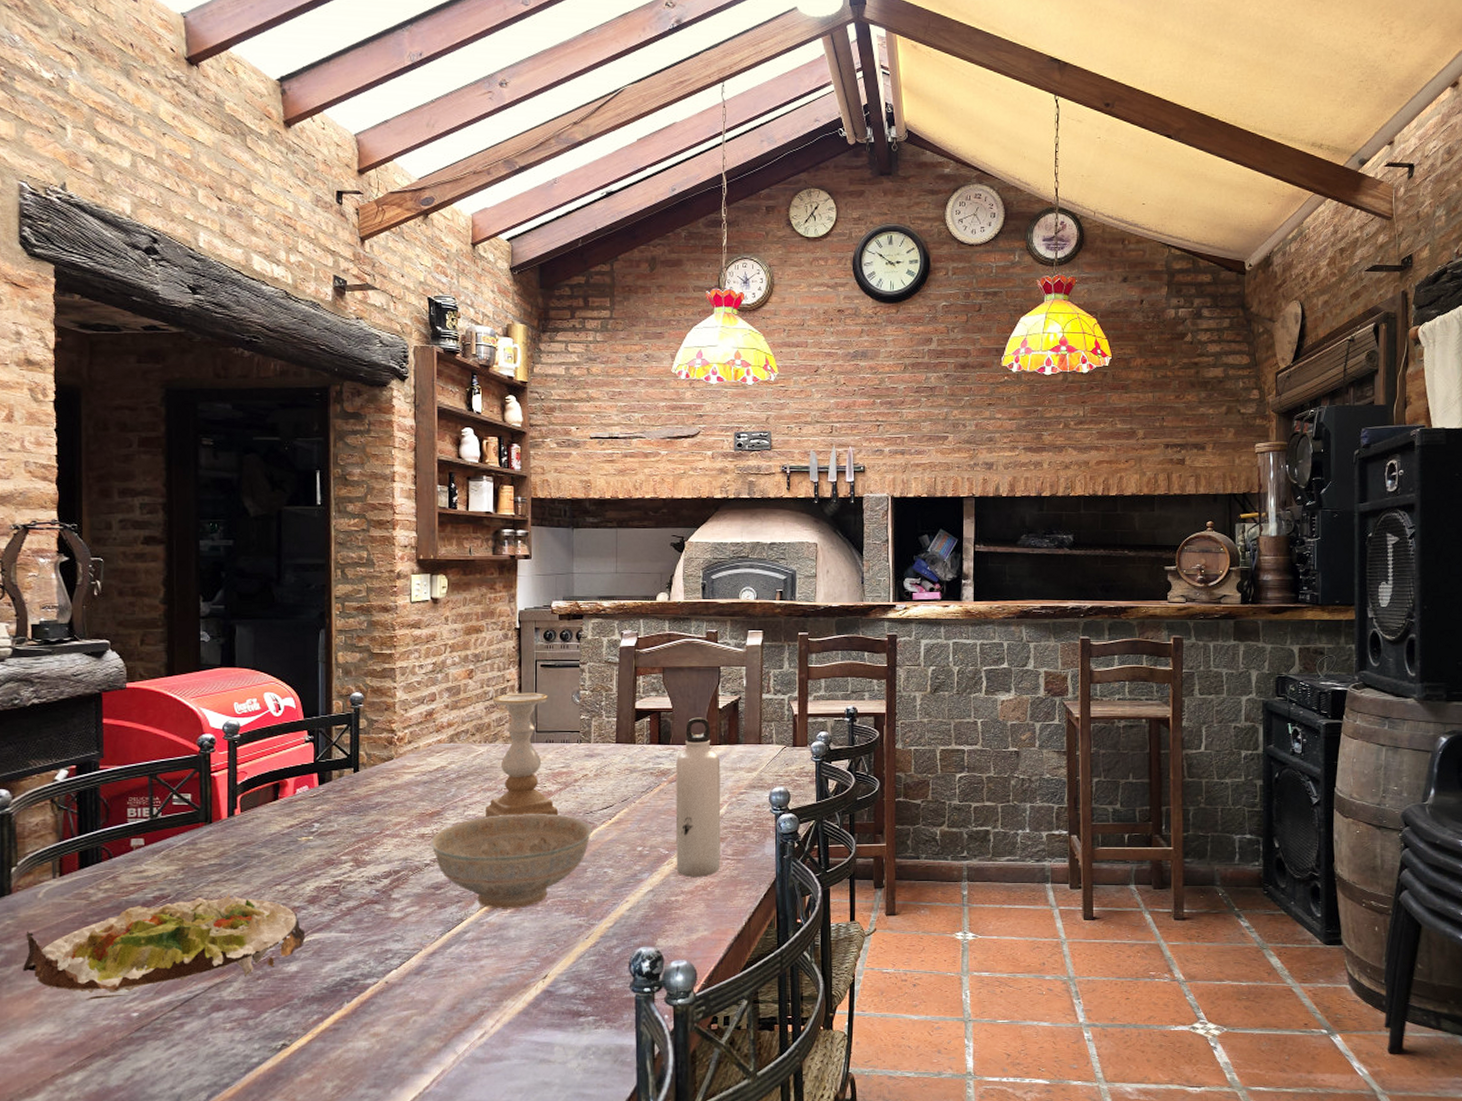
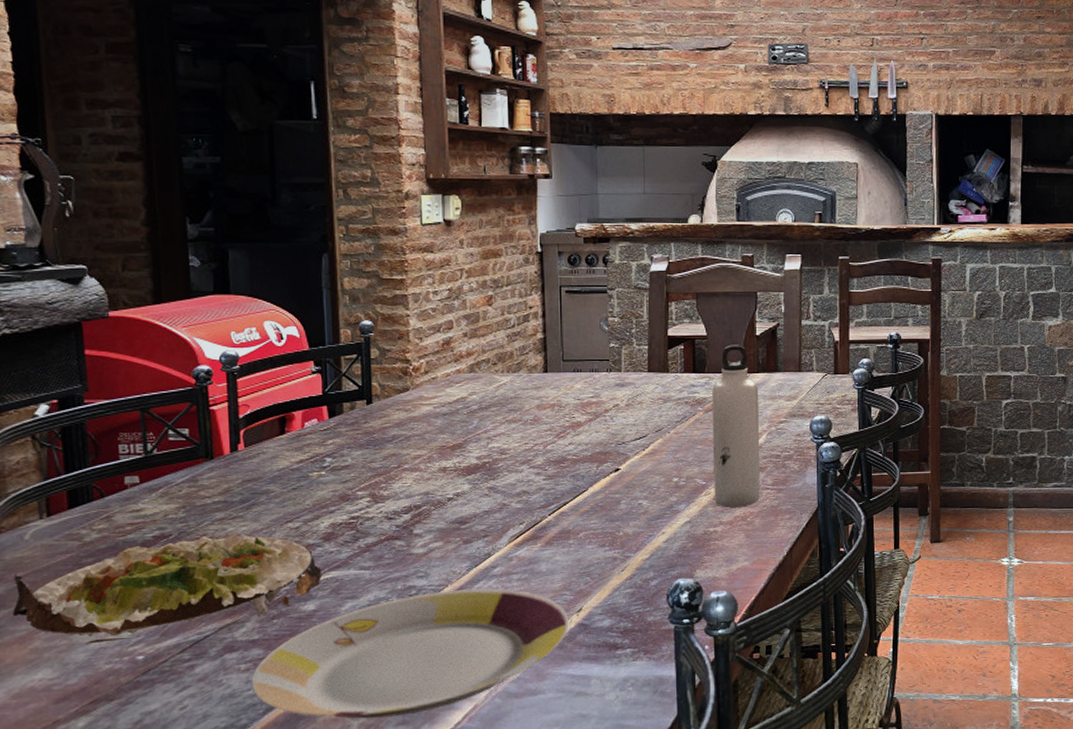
plate: none [235,953,535,1081] -> present [251,588,570,719]
decorative bowl: present [430,814,592,909] -> none [452,445,625,543]
candle holder: present [486,693,559,818] -> none [511,320,589,450]

